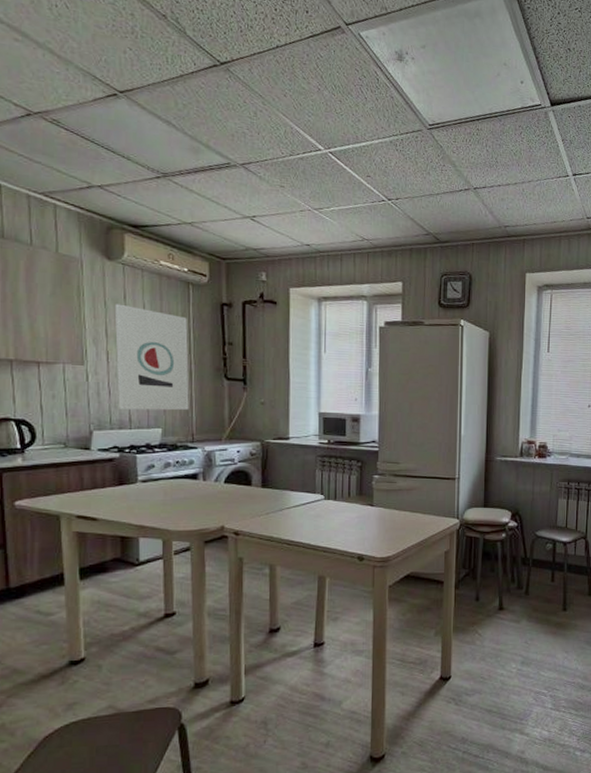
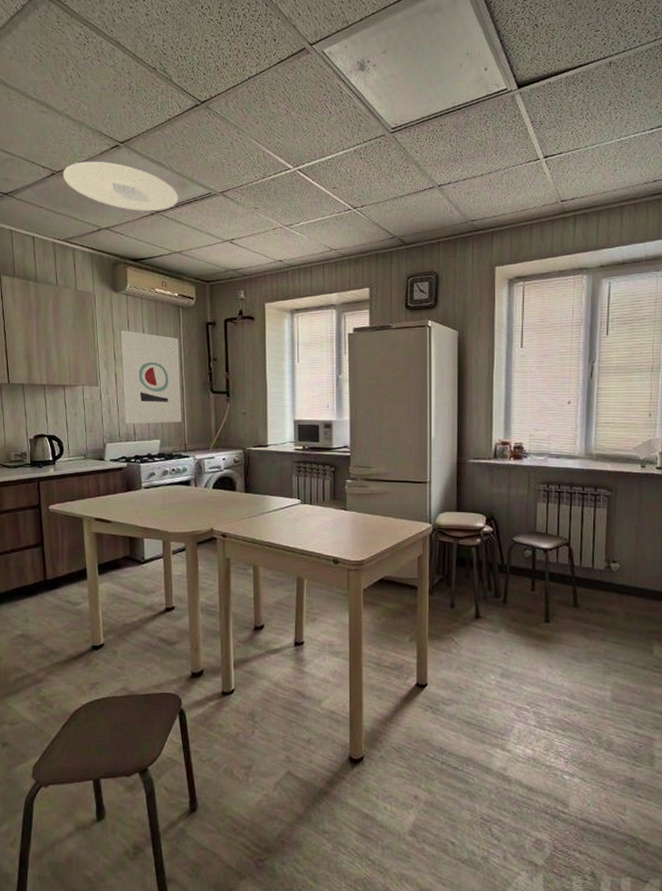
ceiling light: none [41,106,191,175] -> present [62,161,179,211]

